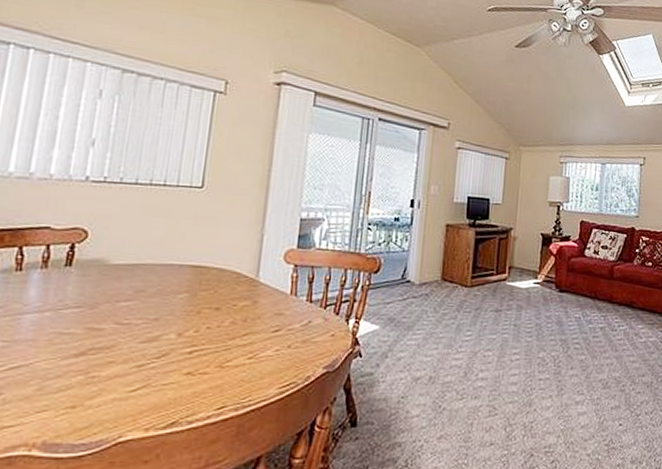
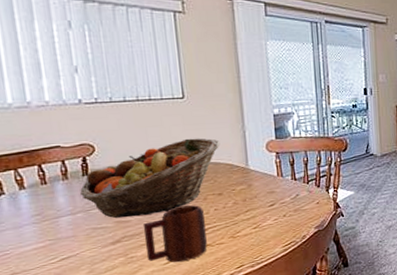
fruit basket: none [56,235,232,325] -> present [80,138,220,218]
mug: none [110,318,193,392] -> present [144,205,208,263]

